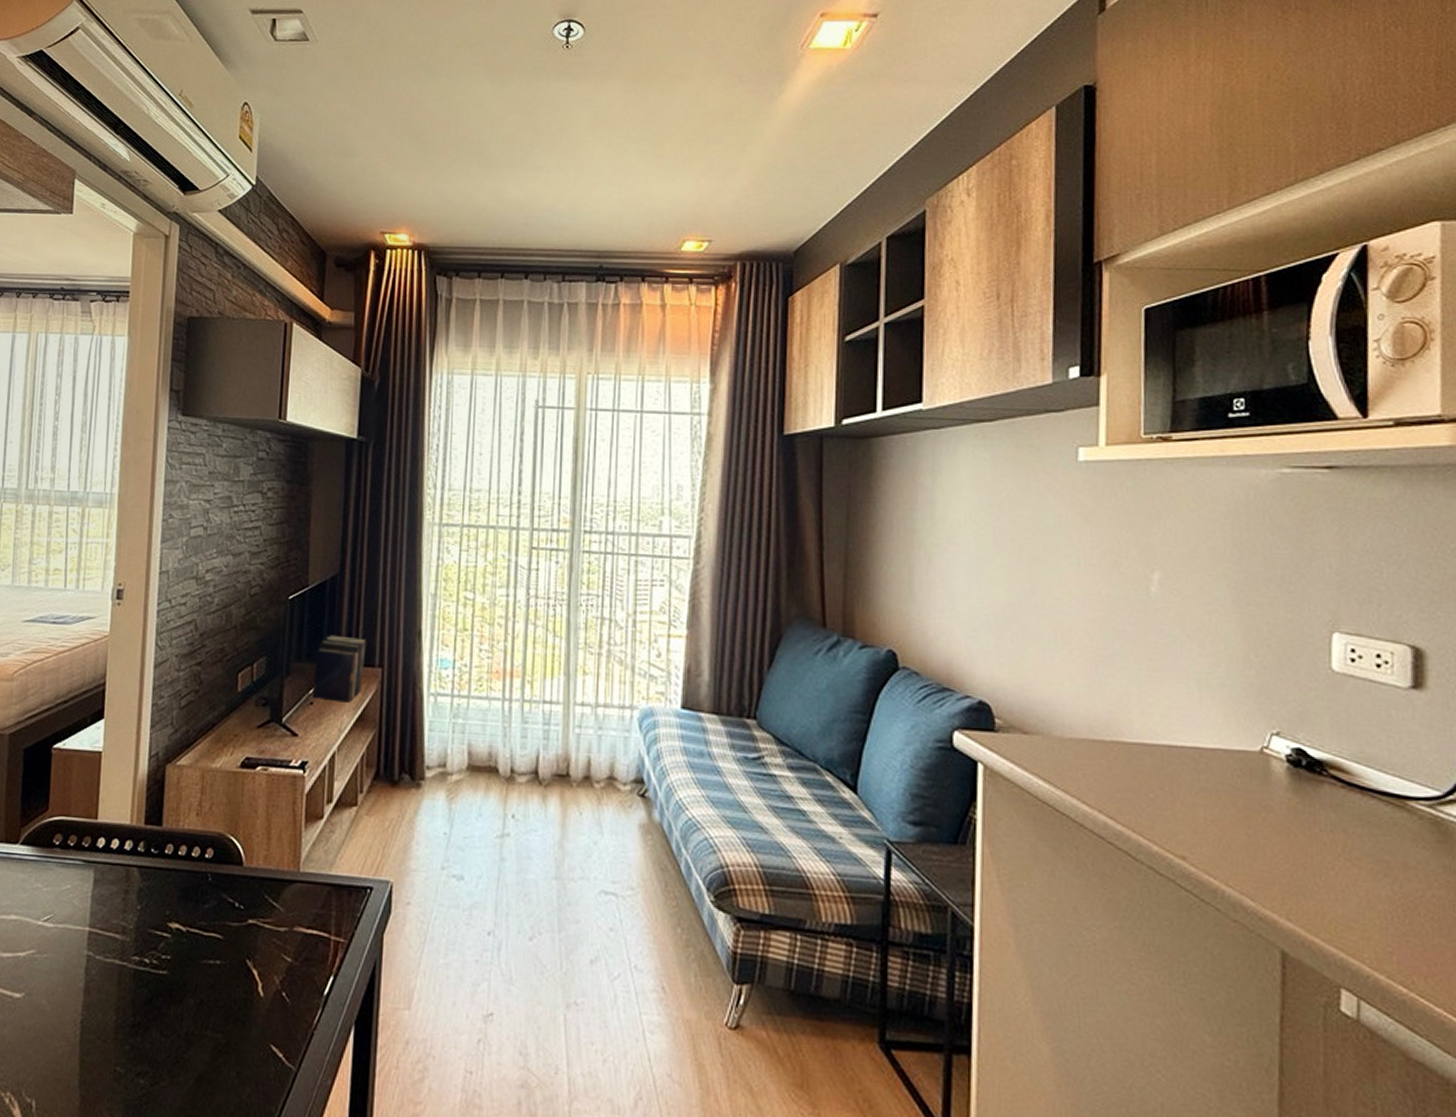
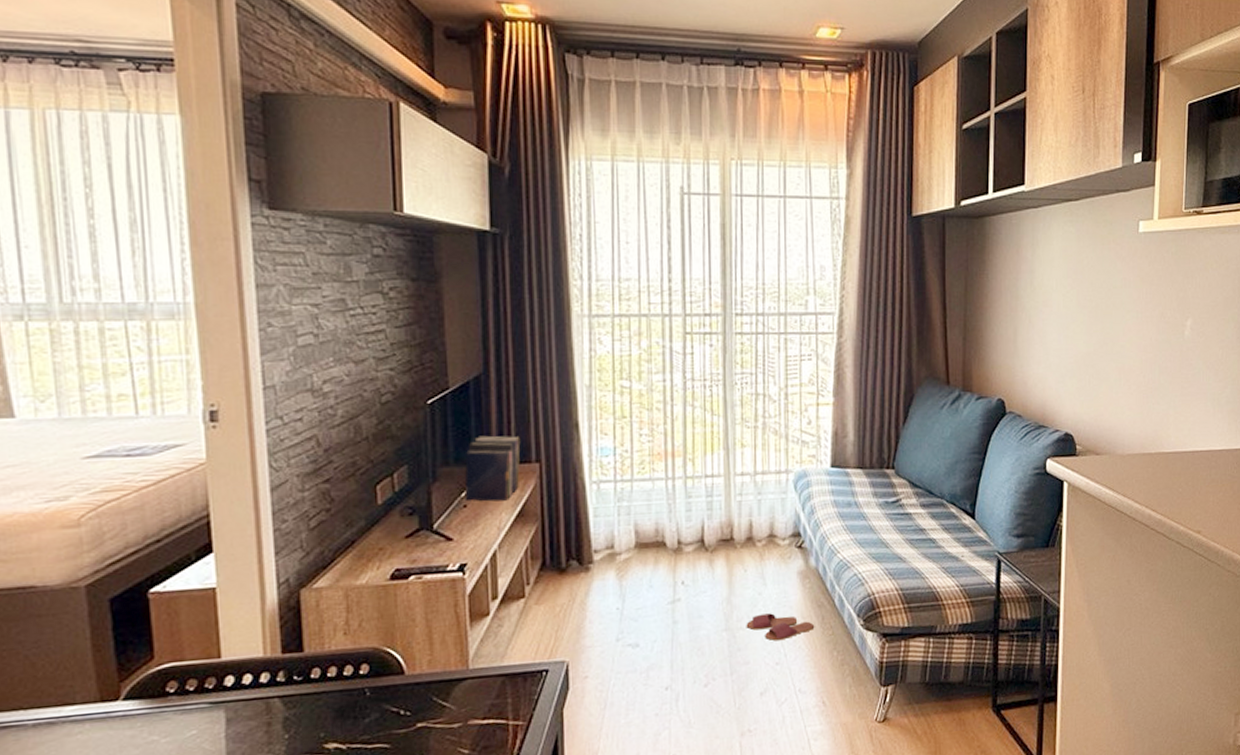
slippers: none [578,867,656,902] -> present [746,613,815,640]

